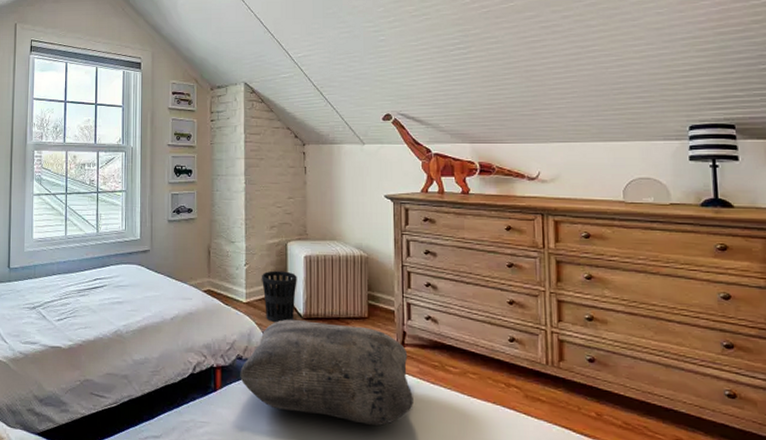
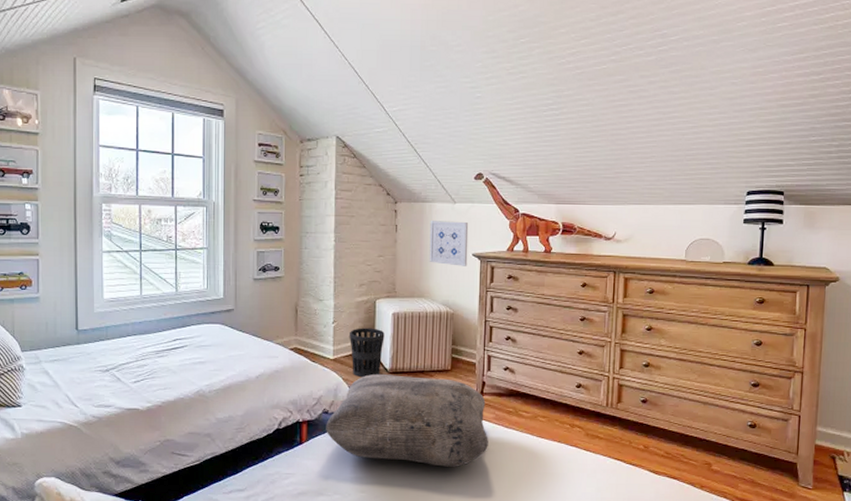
wall art: none [339,162,380,208] -> present [429,221,469,266]

